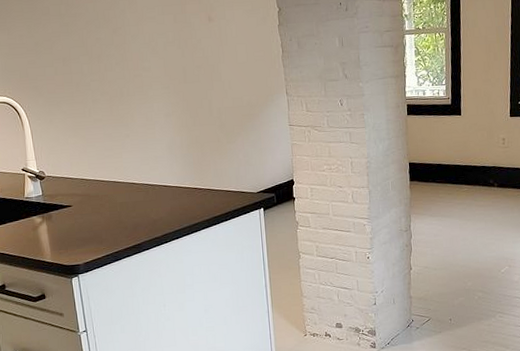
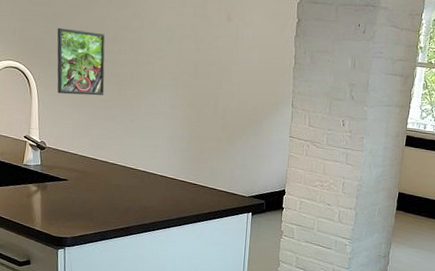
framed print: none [40,54,96,121] -> present [57,27,105,96]

